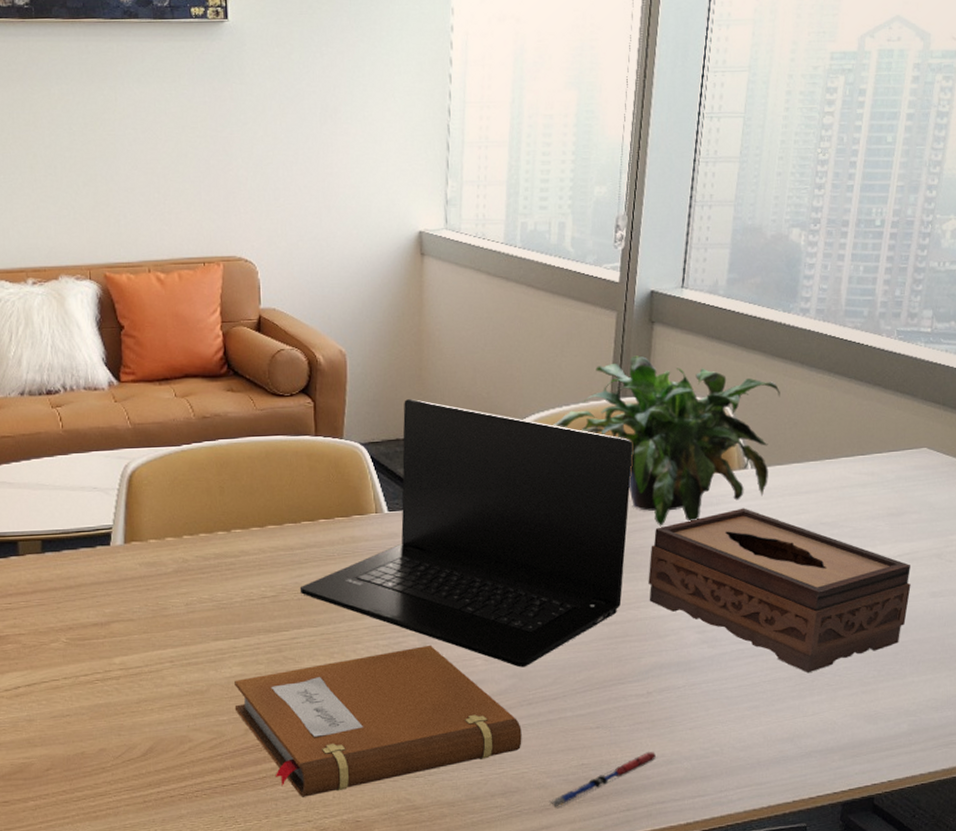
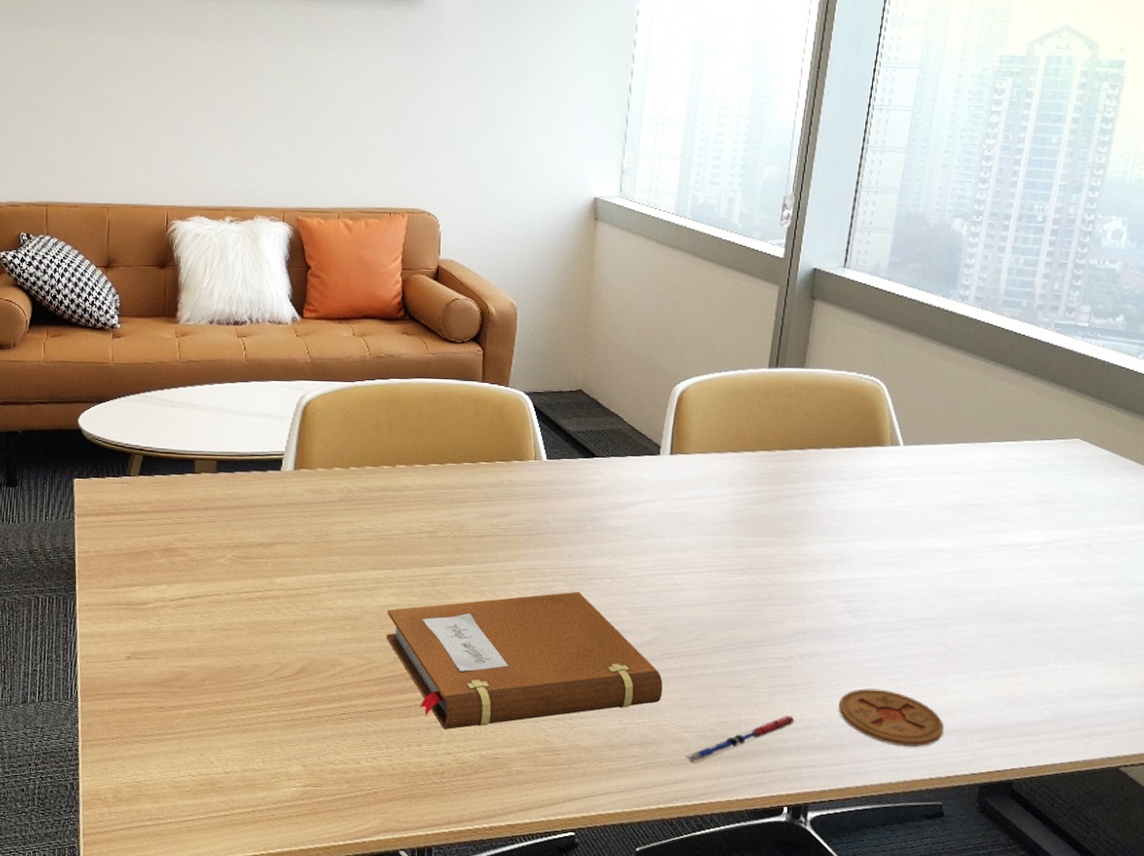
laptop: present [299,399,633,668] -> none [456,354,789,621]
potted plant: present [552,355,780,528] -> none [711,328,936,496]
tissue box: present [648,508,911,673] -> none [795,483,1059,652]
coaster: none [699,717,805,772] -> present [838,688,945,747]

